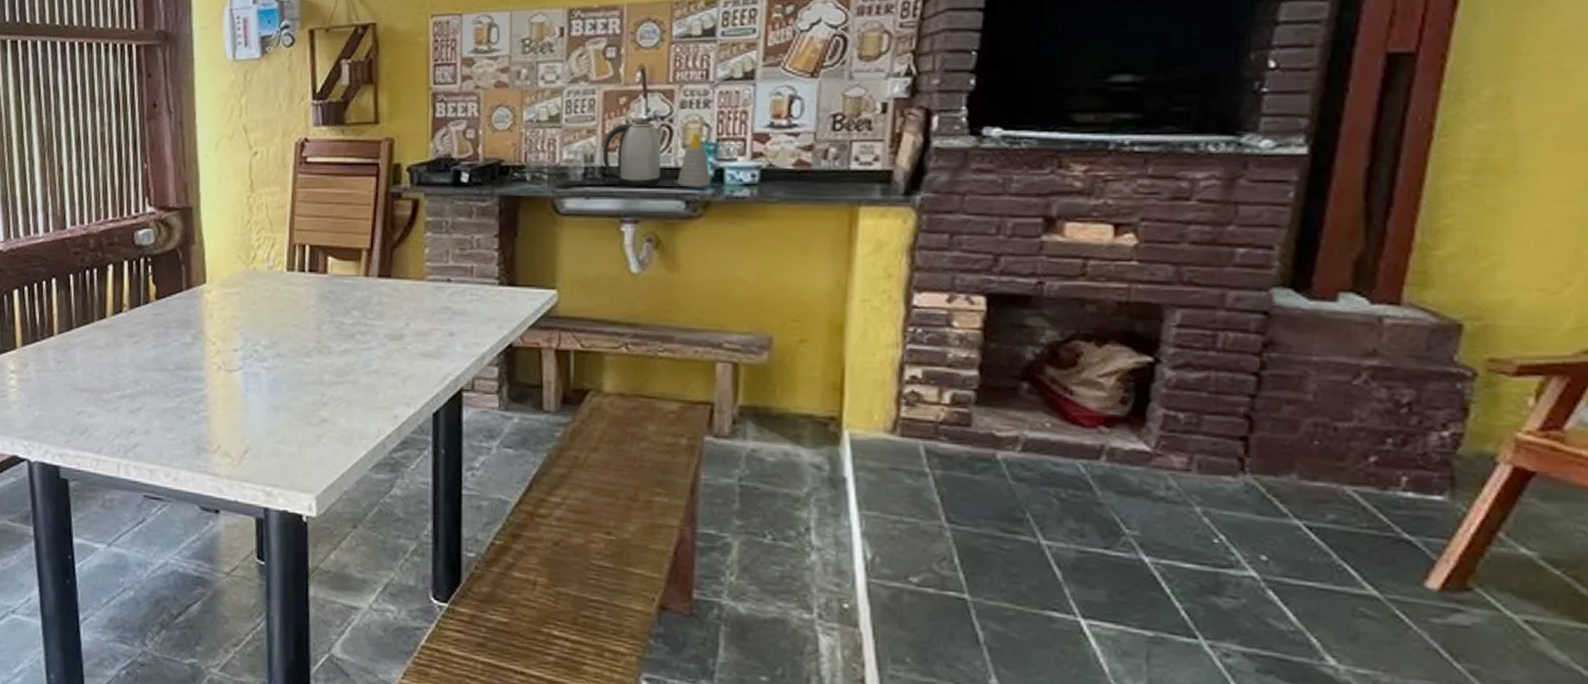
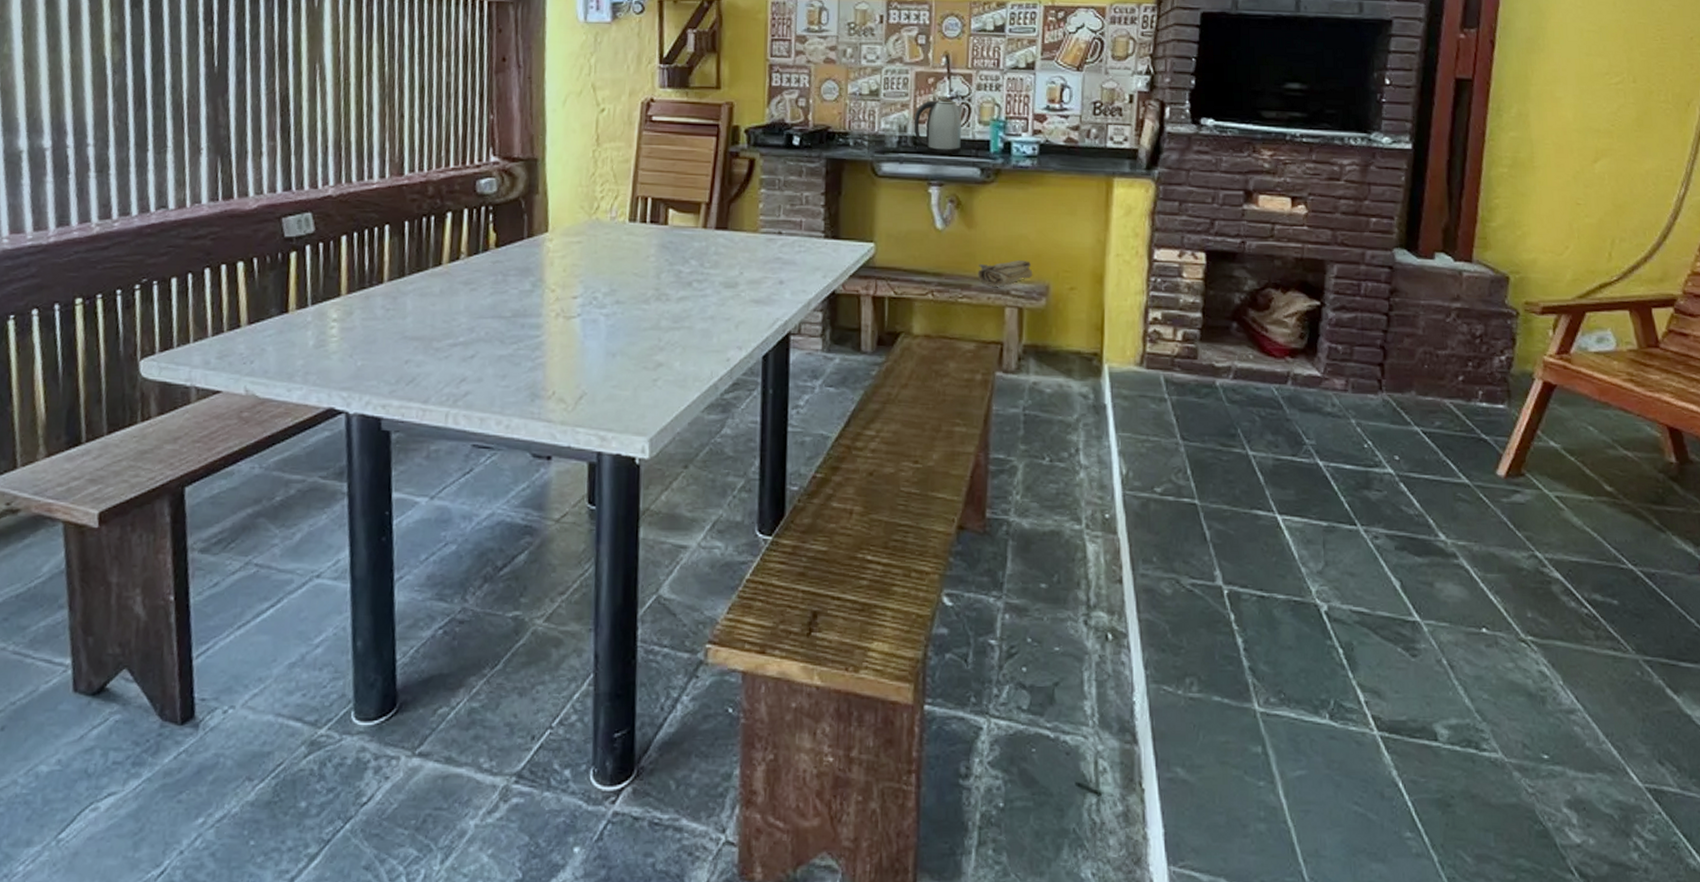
soap bottle: present [677,133,711,188] -> none [974,111,1001,157]
towel: none [682,308,752,339] -> present [978,260,1033,287]

